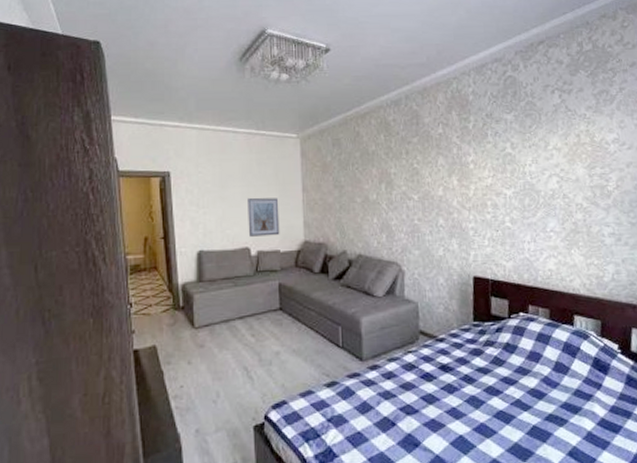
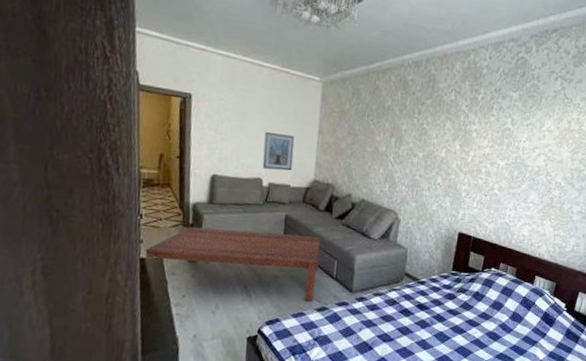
coffee table: none [138,303,321,376] -> present [145,226,321,301]

